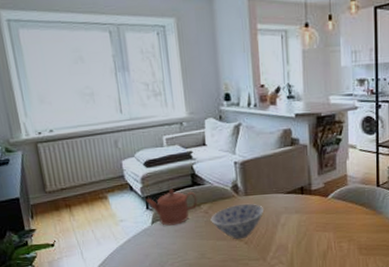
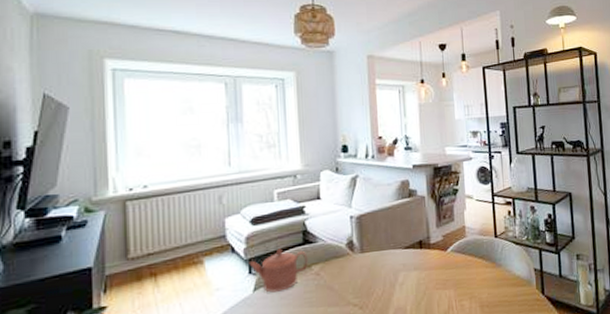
bowl: present [210,203,264,240] -> none [322,261,381,305]

